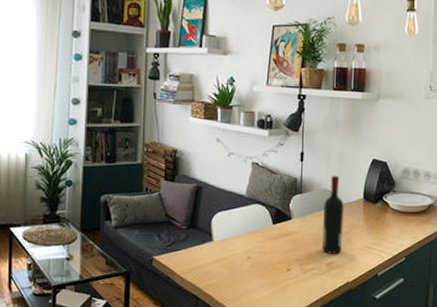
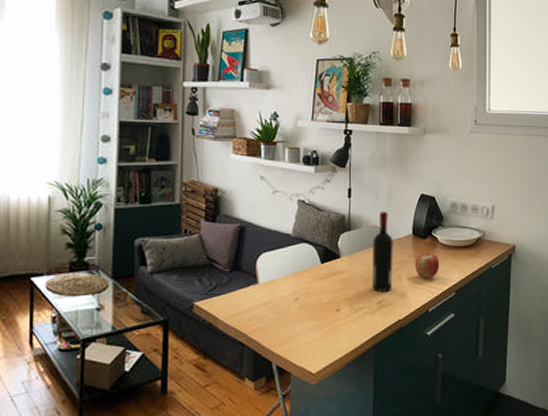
apple: none [365,218,390,243] -> present [415,253,440,279]

